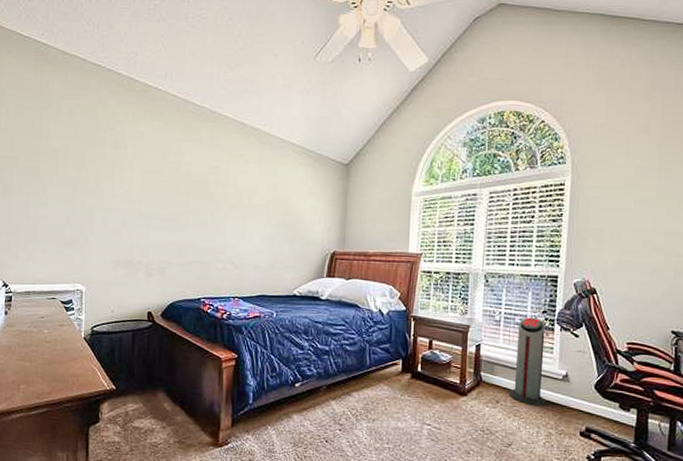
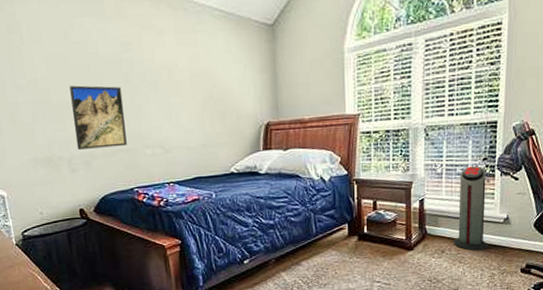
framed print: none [156,199,205,258] -> present [69,85,127,149]

